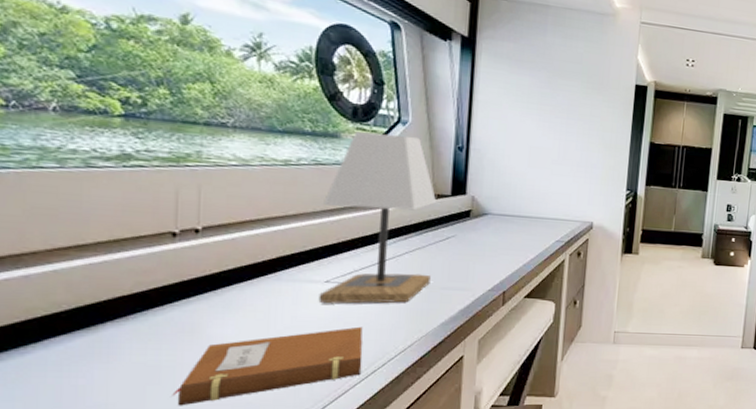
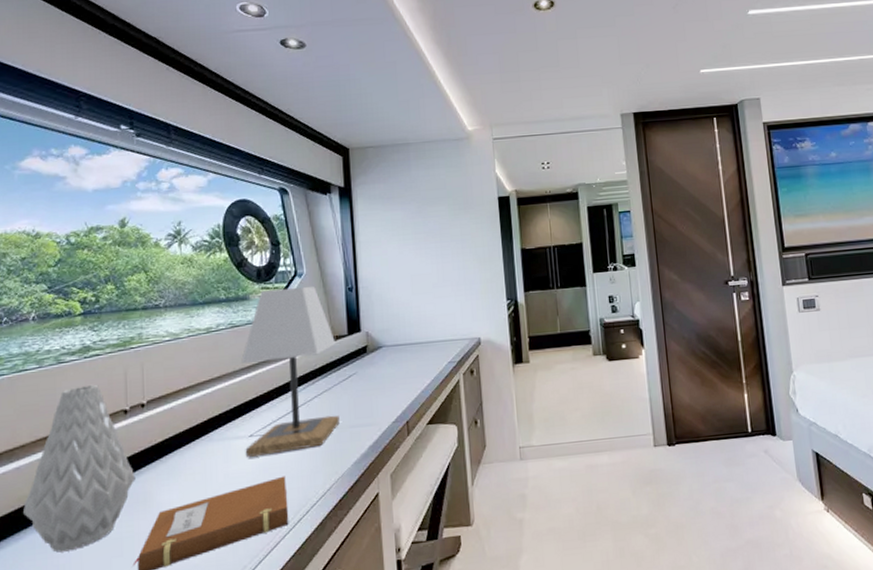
vase: none [32,197,182,373] -> present [23,384,136,553]

